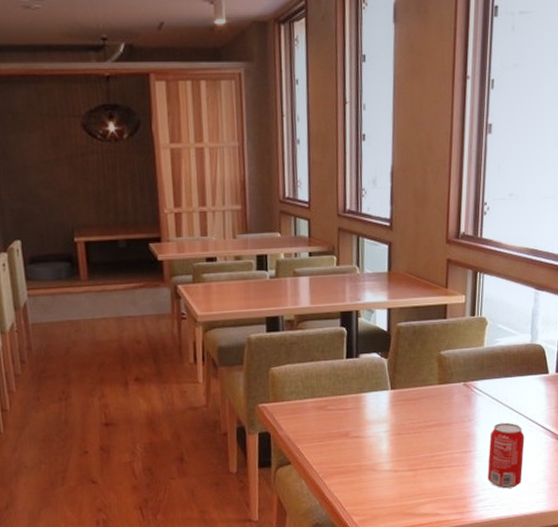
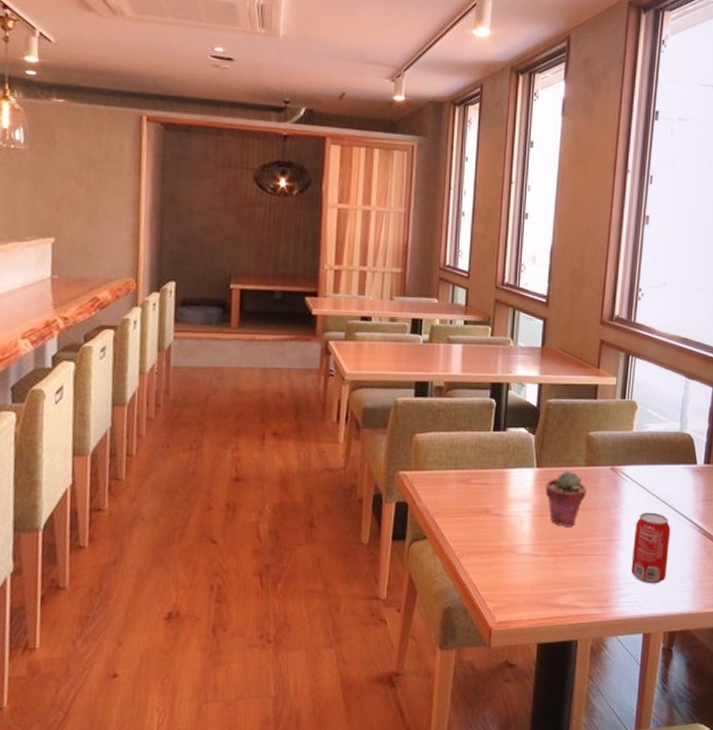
potted succulent: none [400,390,441,443] -> present [545,471,587,527]

